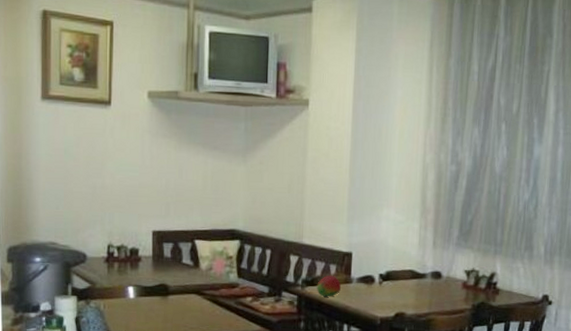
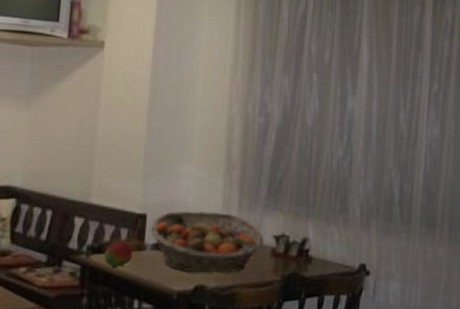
fruit basket: none [355,249,457,303] -> present [150,210,265,274]

